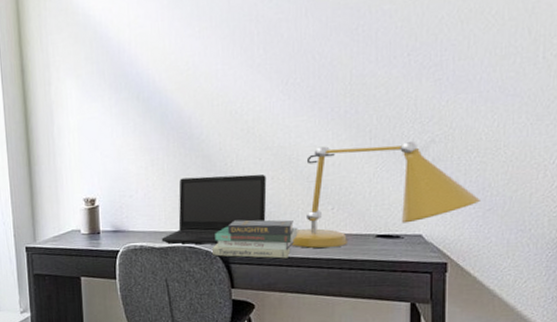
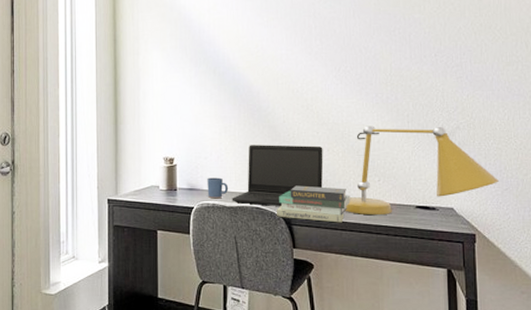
mug: none [133,216,158,240] -> present [207,177,229,199]

